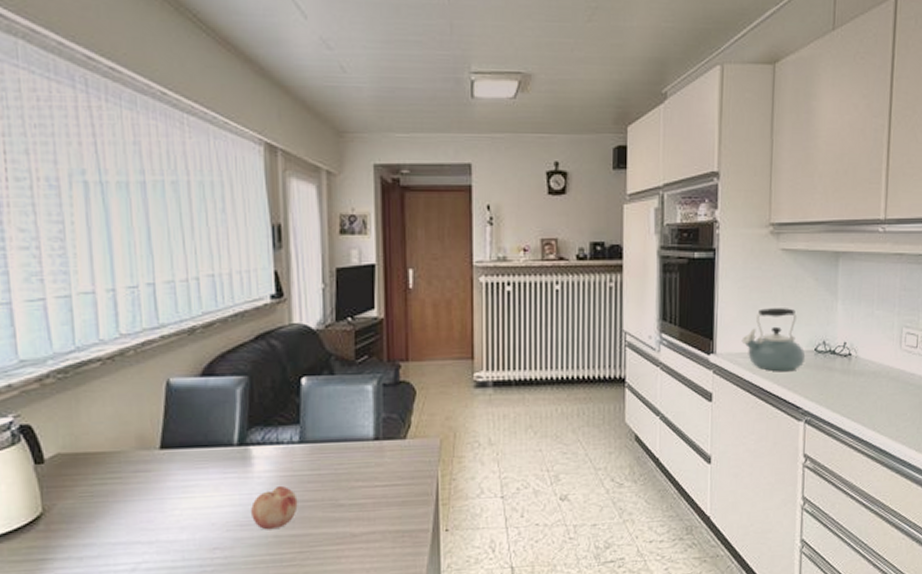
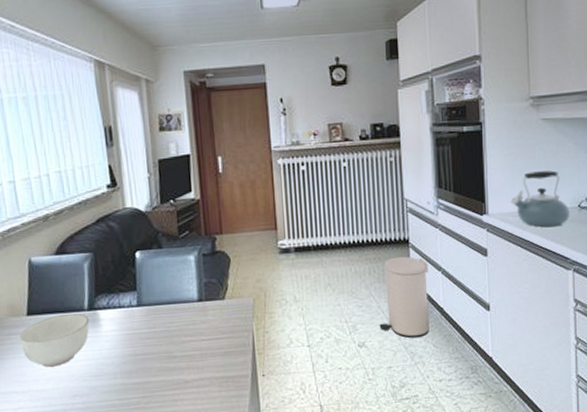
bowl: none [148,448,239,513] -> present [19,313,90,367]
fruit: present [251,485,298,530] -> none [102,342,139,380]
pedal bin: none [585,397,645,492] -> present [379,256,429,339]

